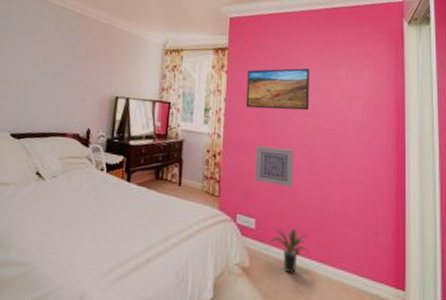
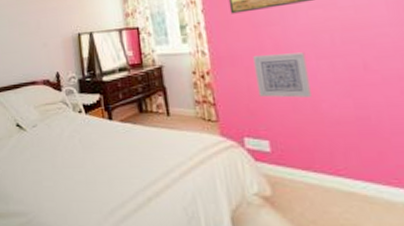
potted plant: present [270,228,309,274] -> none [293,146,350,199]

